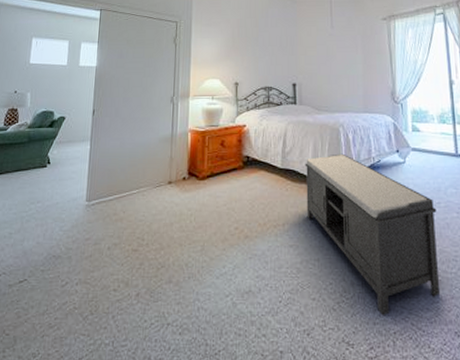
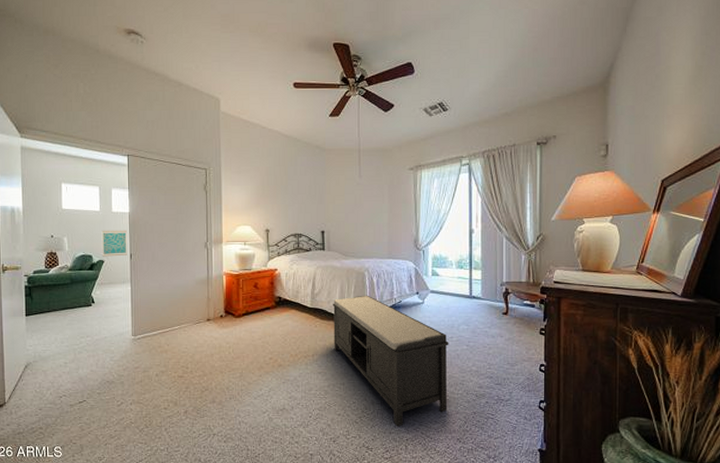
wall art: none [64,84,92,113] -> present [101,230,127,257]

